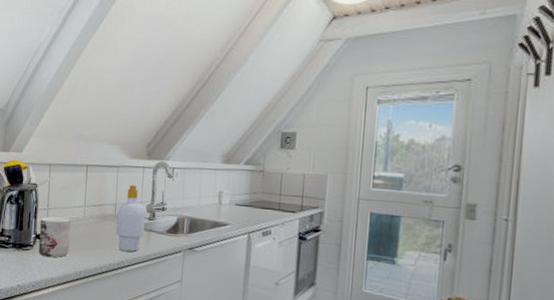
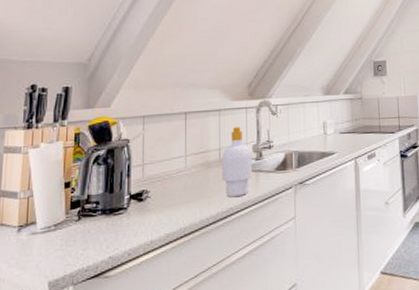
mug: present [38,216,71,258] -> none [134,171,170,219]

